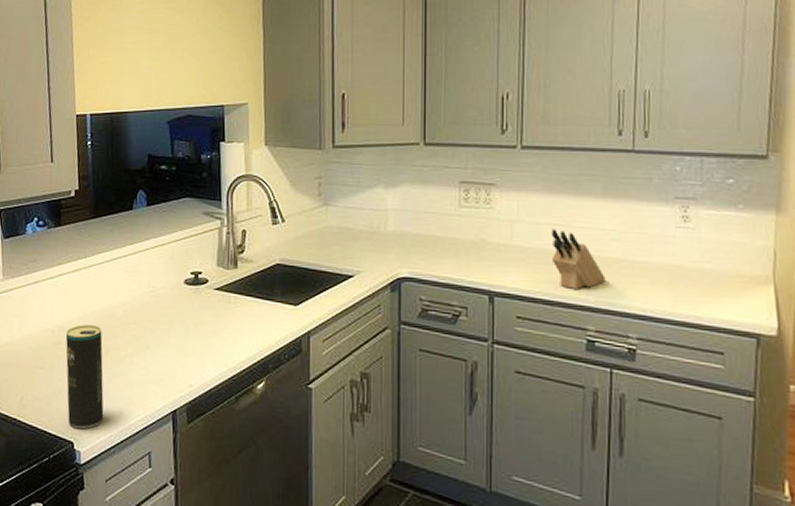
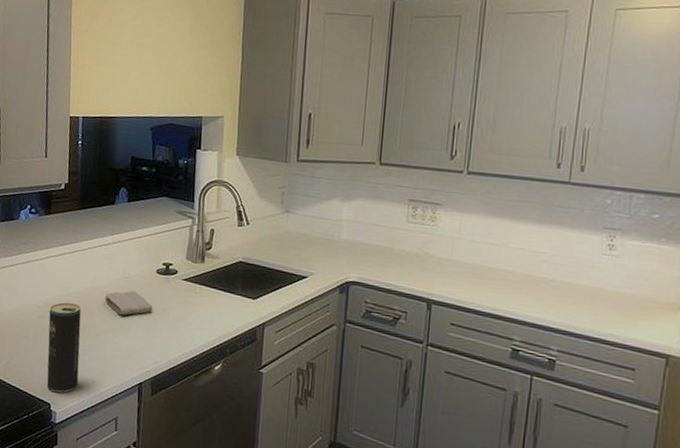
washcloth: none [128,306,183,335] -> present [104,291,153,316]
knife block: present [551,229,606,289] -> none [486,248,534,303]

